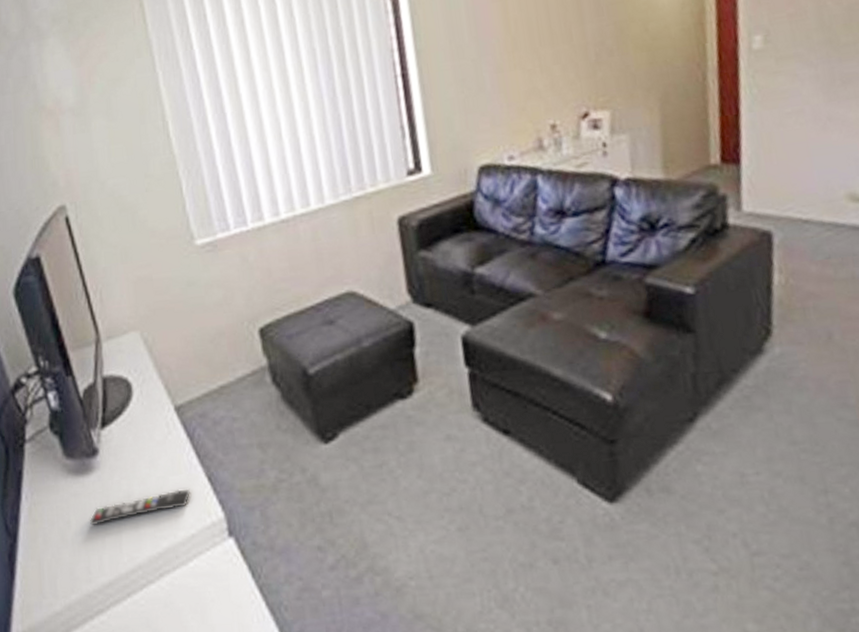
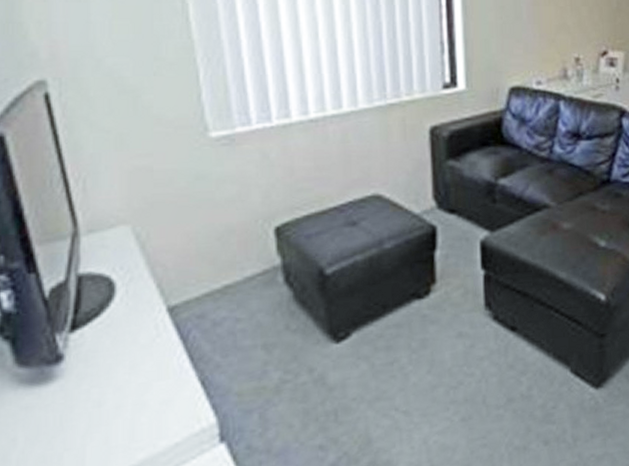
remote control: present [90,489,192,526] -> none [44,395,179,442]

